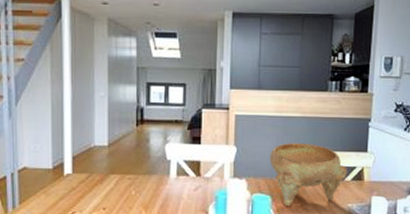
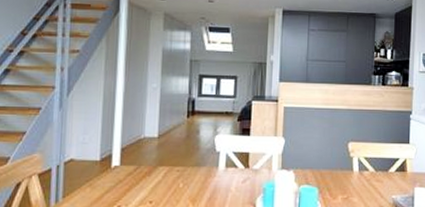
decorative bowl: present [270,143,348,207] -> none [317,135,391,199]

